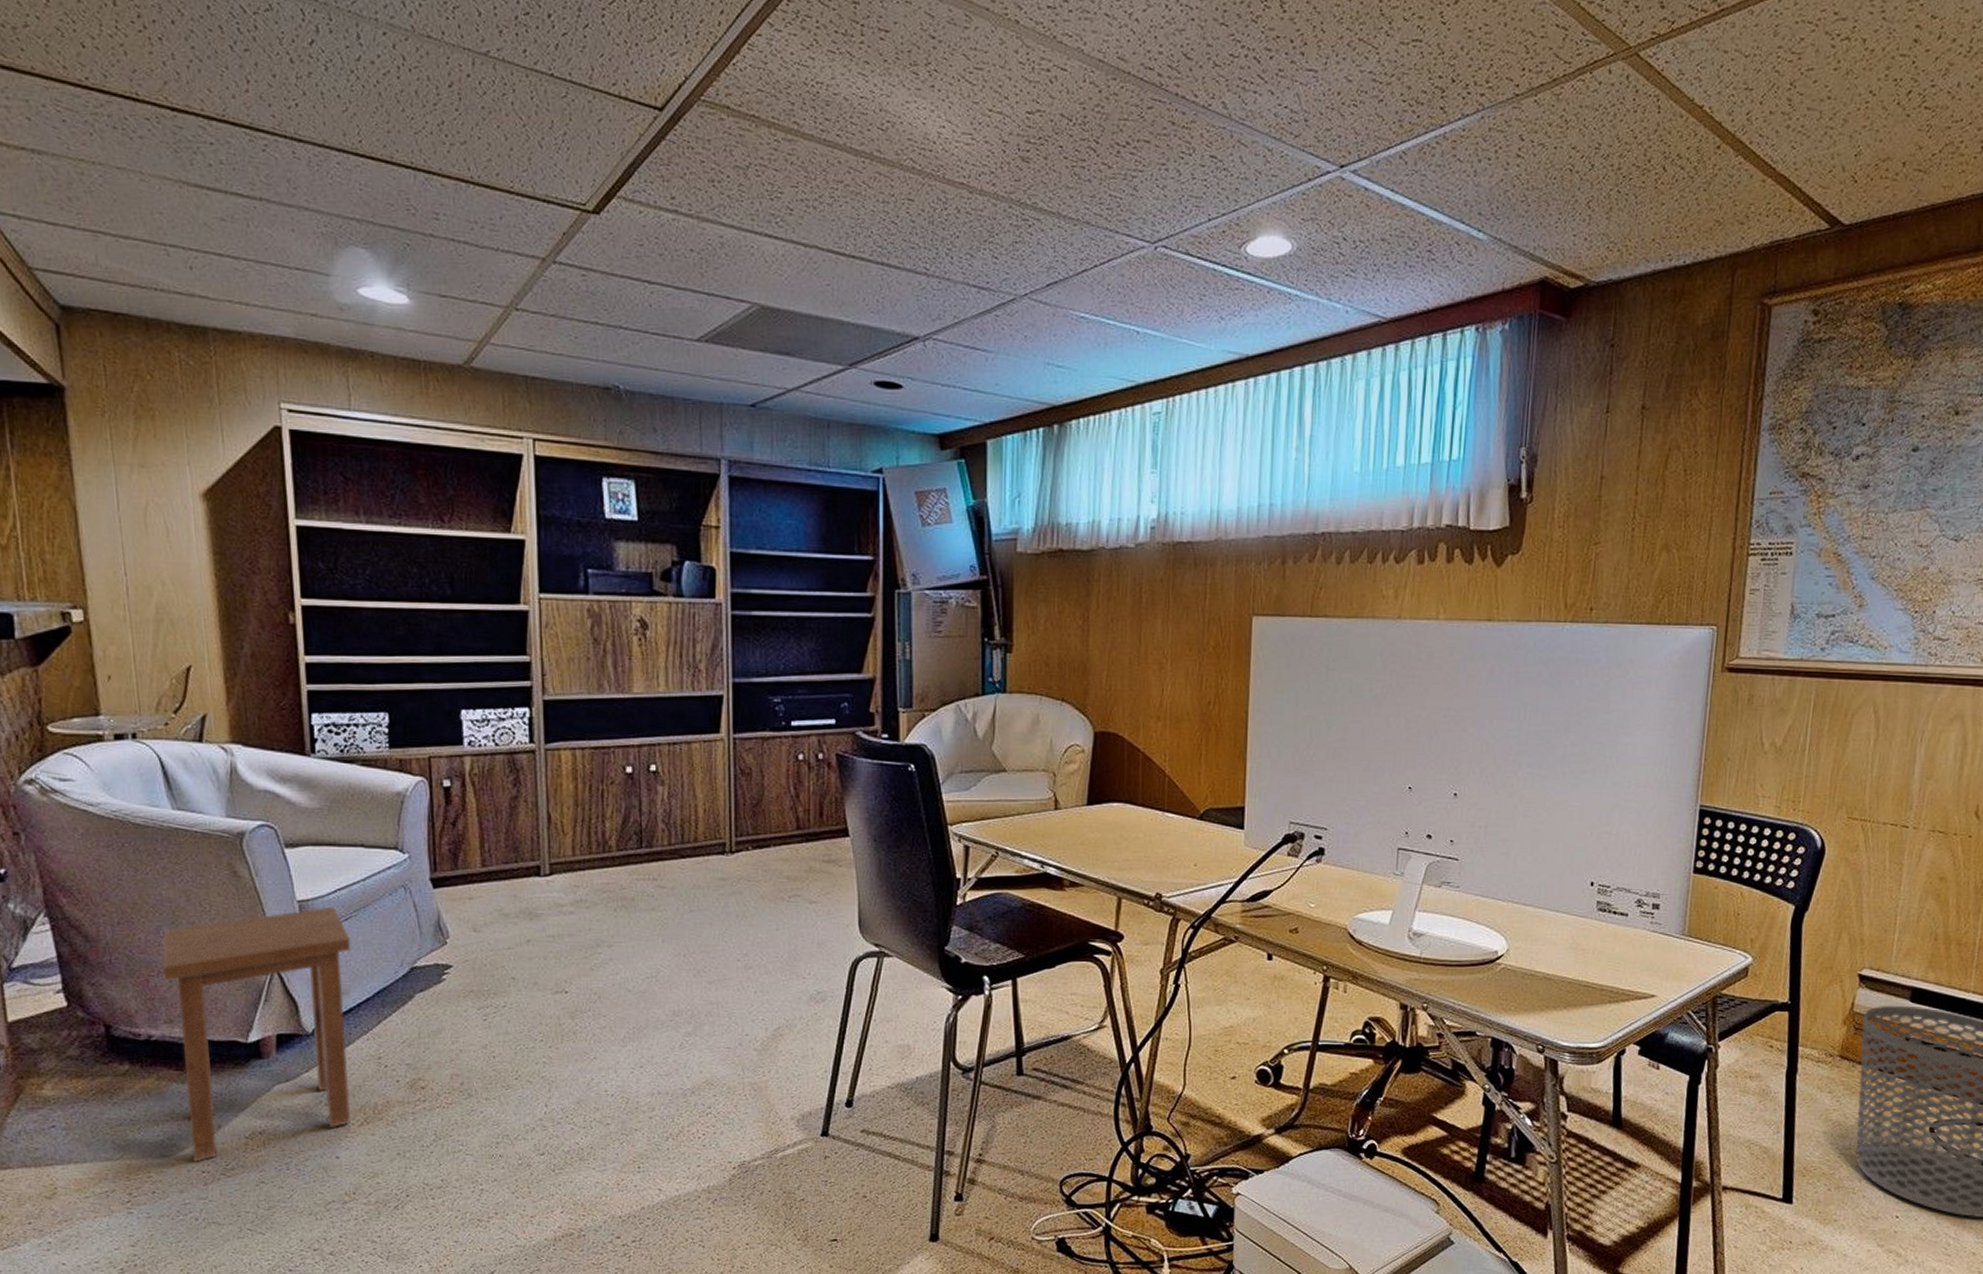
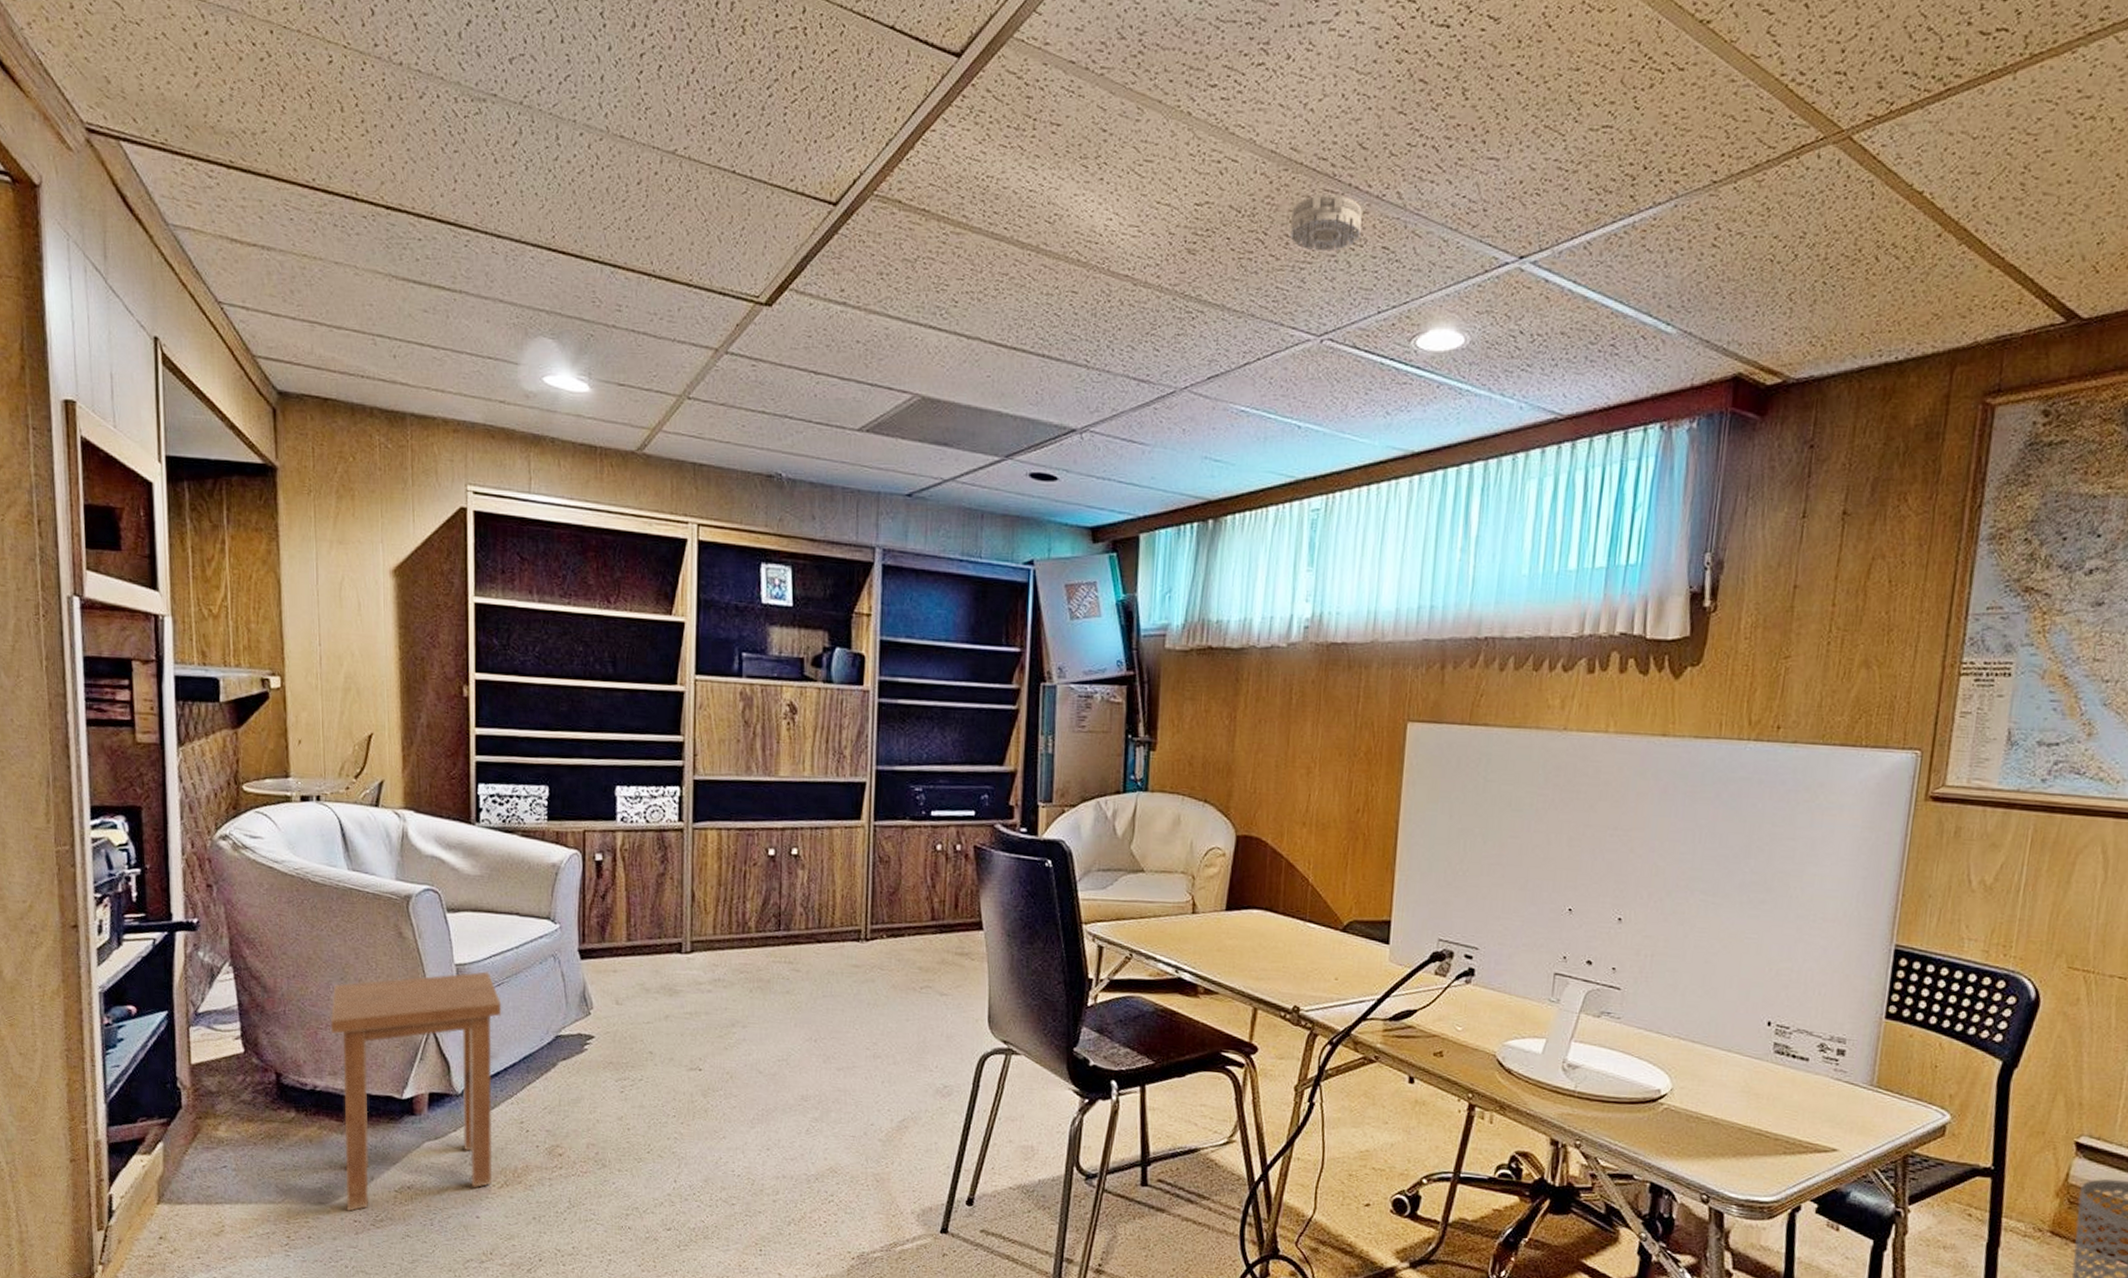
smoke detector: none [1121,102,1190,160] -> present [1290,193,1362,252]

